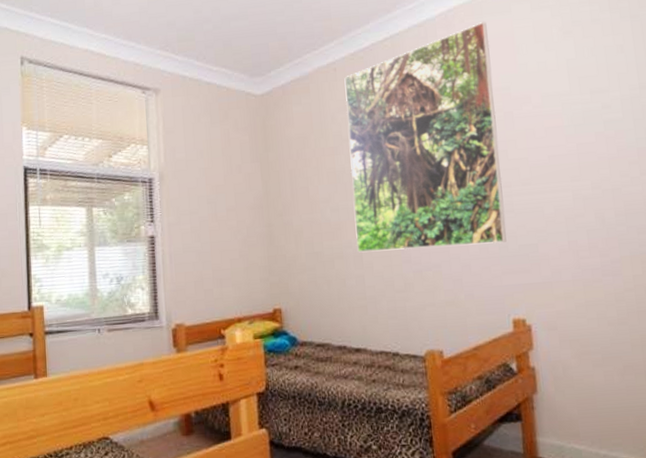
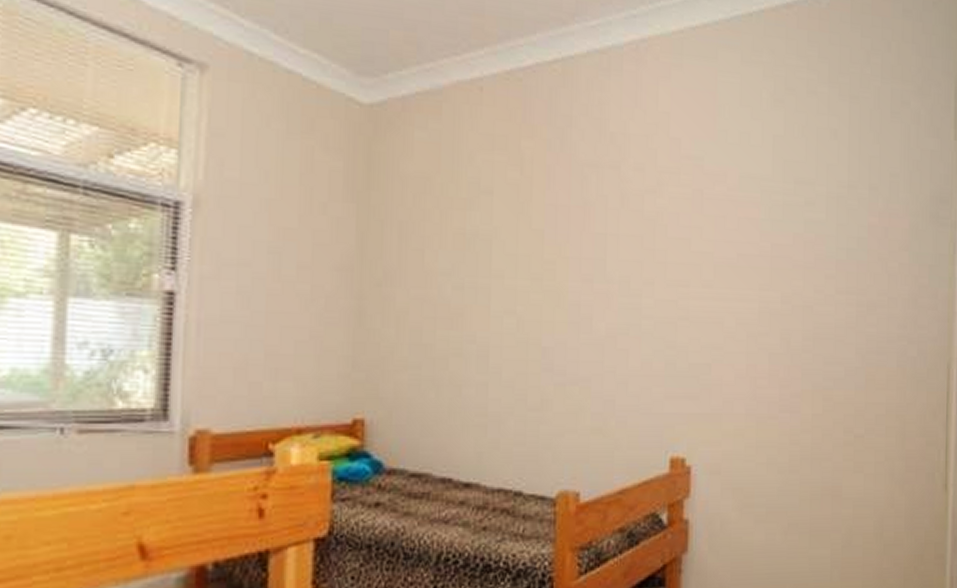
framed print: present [344,22,507,253] -> none [481,65,687,359]

